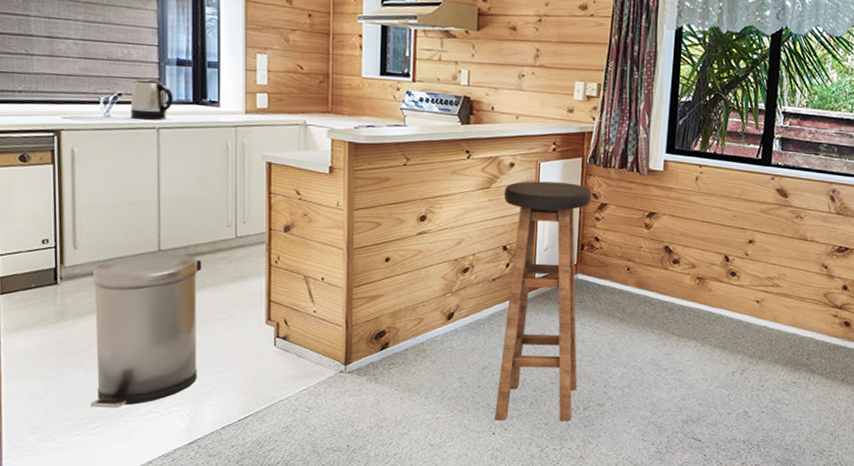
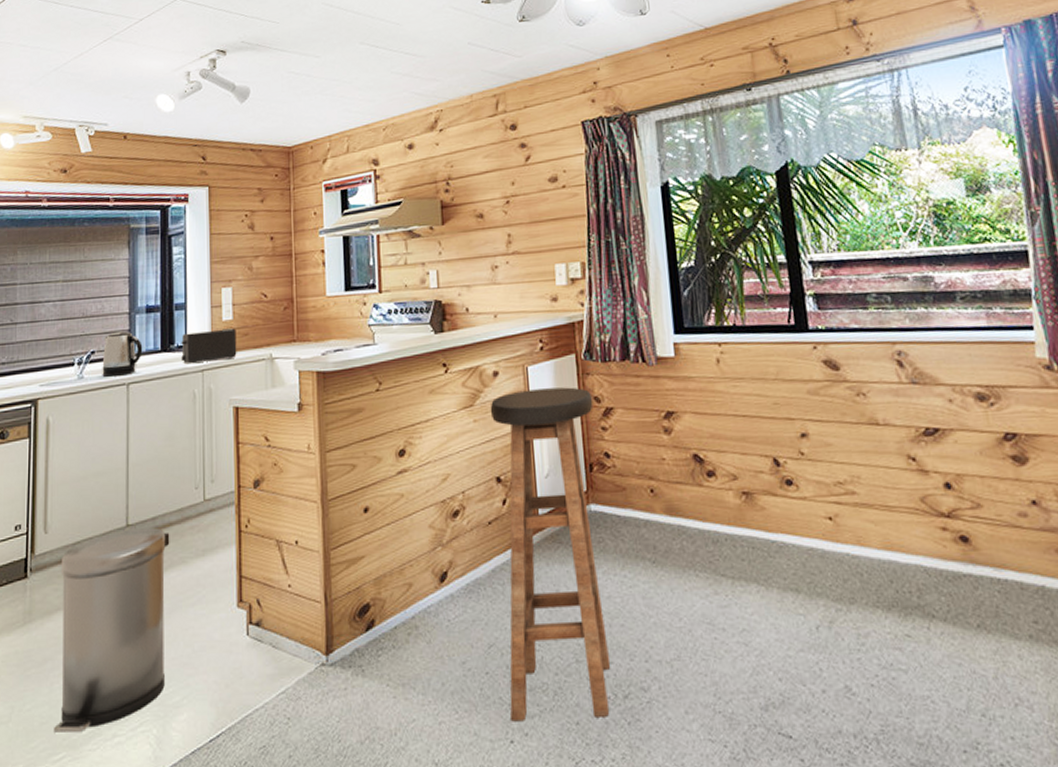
toaster: none [214,90,271,120] -> present [181,328,237,364]

